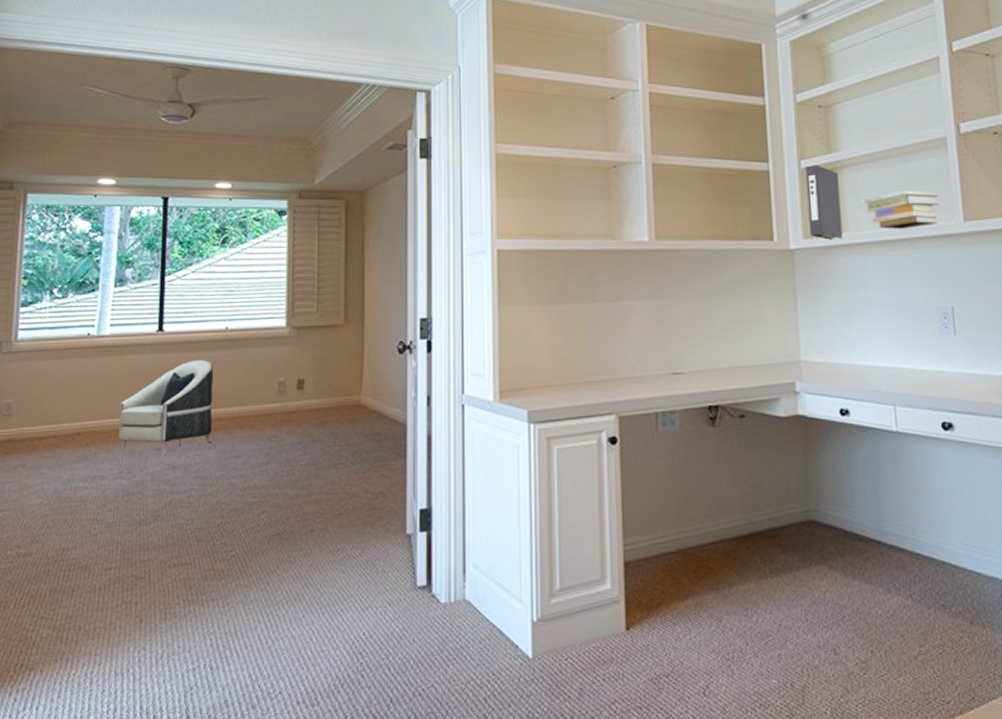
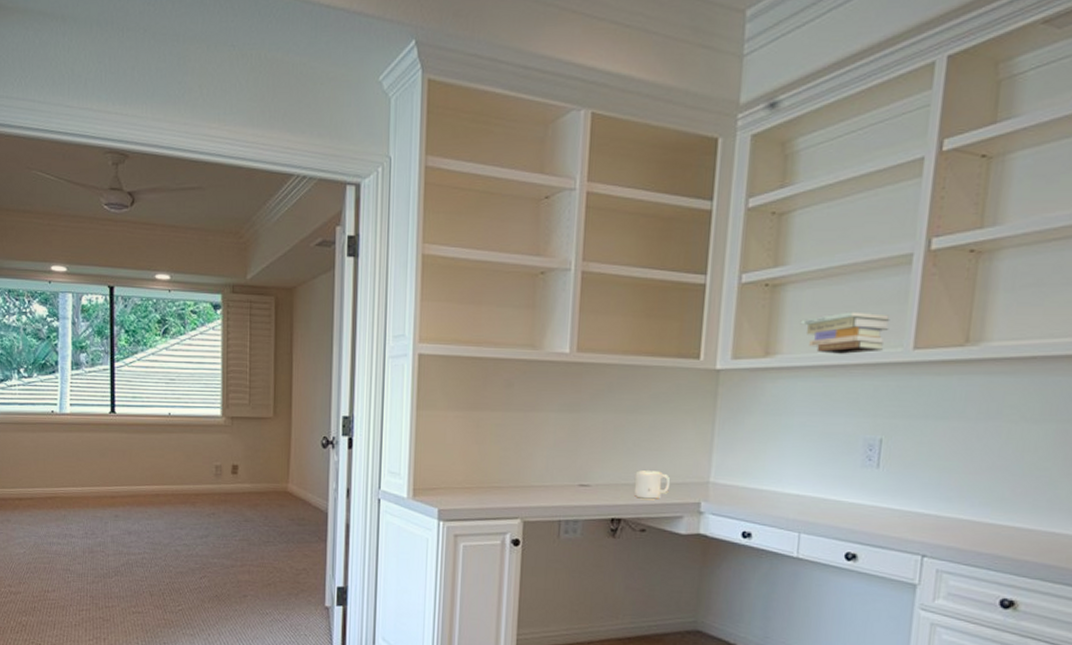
armchair: present [118,360,214,456] -> none [81,441,160,522]
mug: none [726,353,763,383] -> present [634,470,671,499]
binder: present [805,164,843,240] -> none [740,279,781,362]

